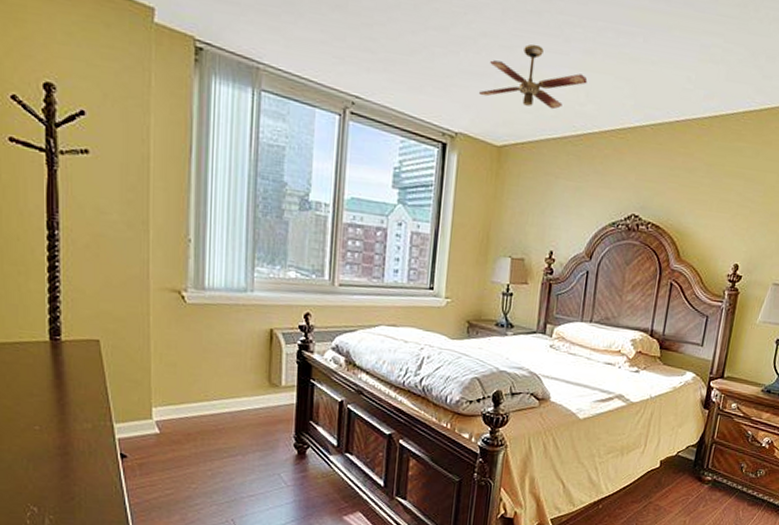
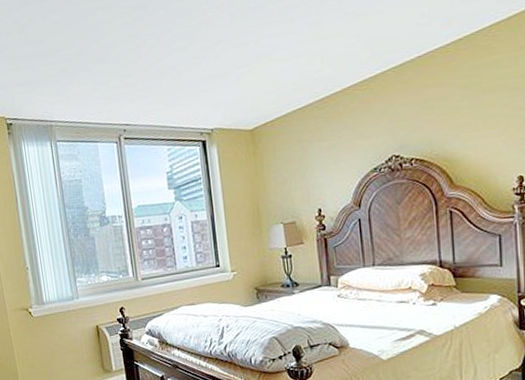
ceiling fan: present [478,44,588,110] -> none [223,33,320,92]

